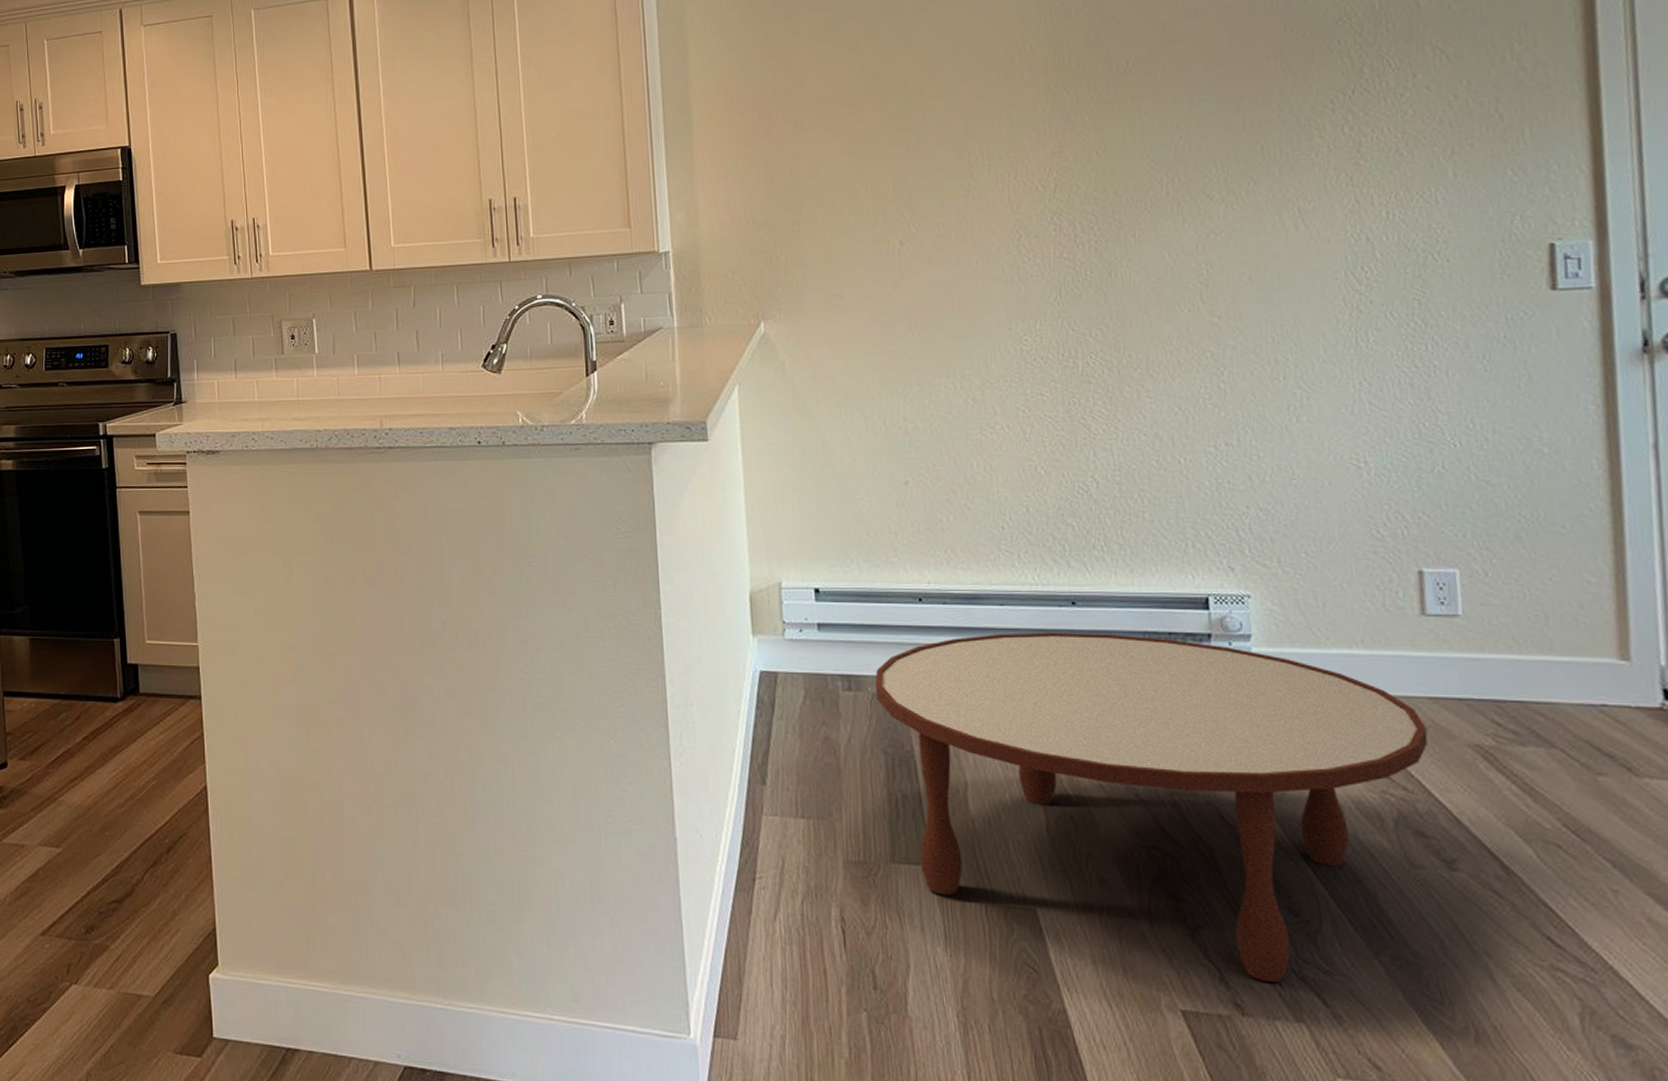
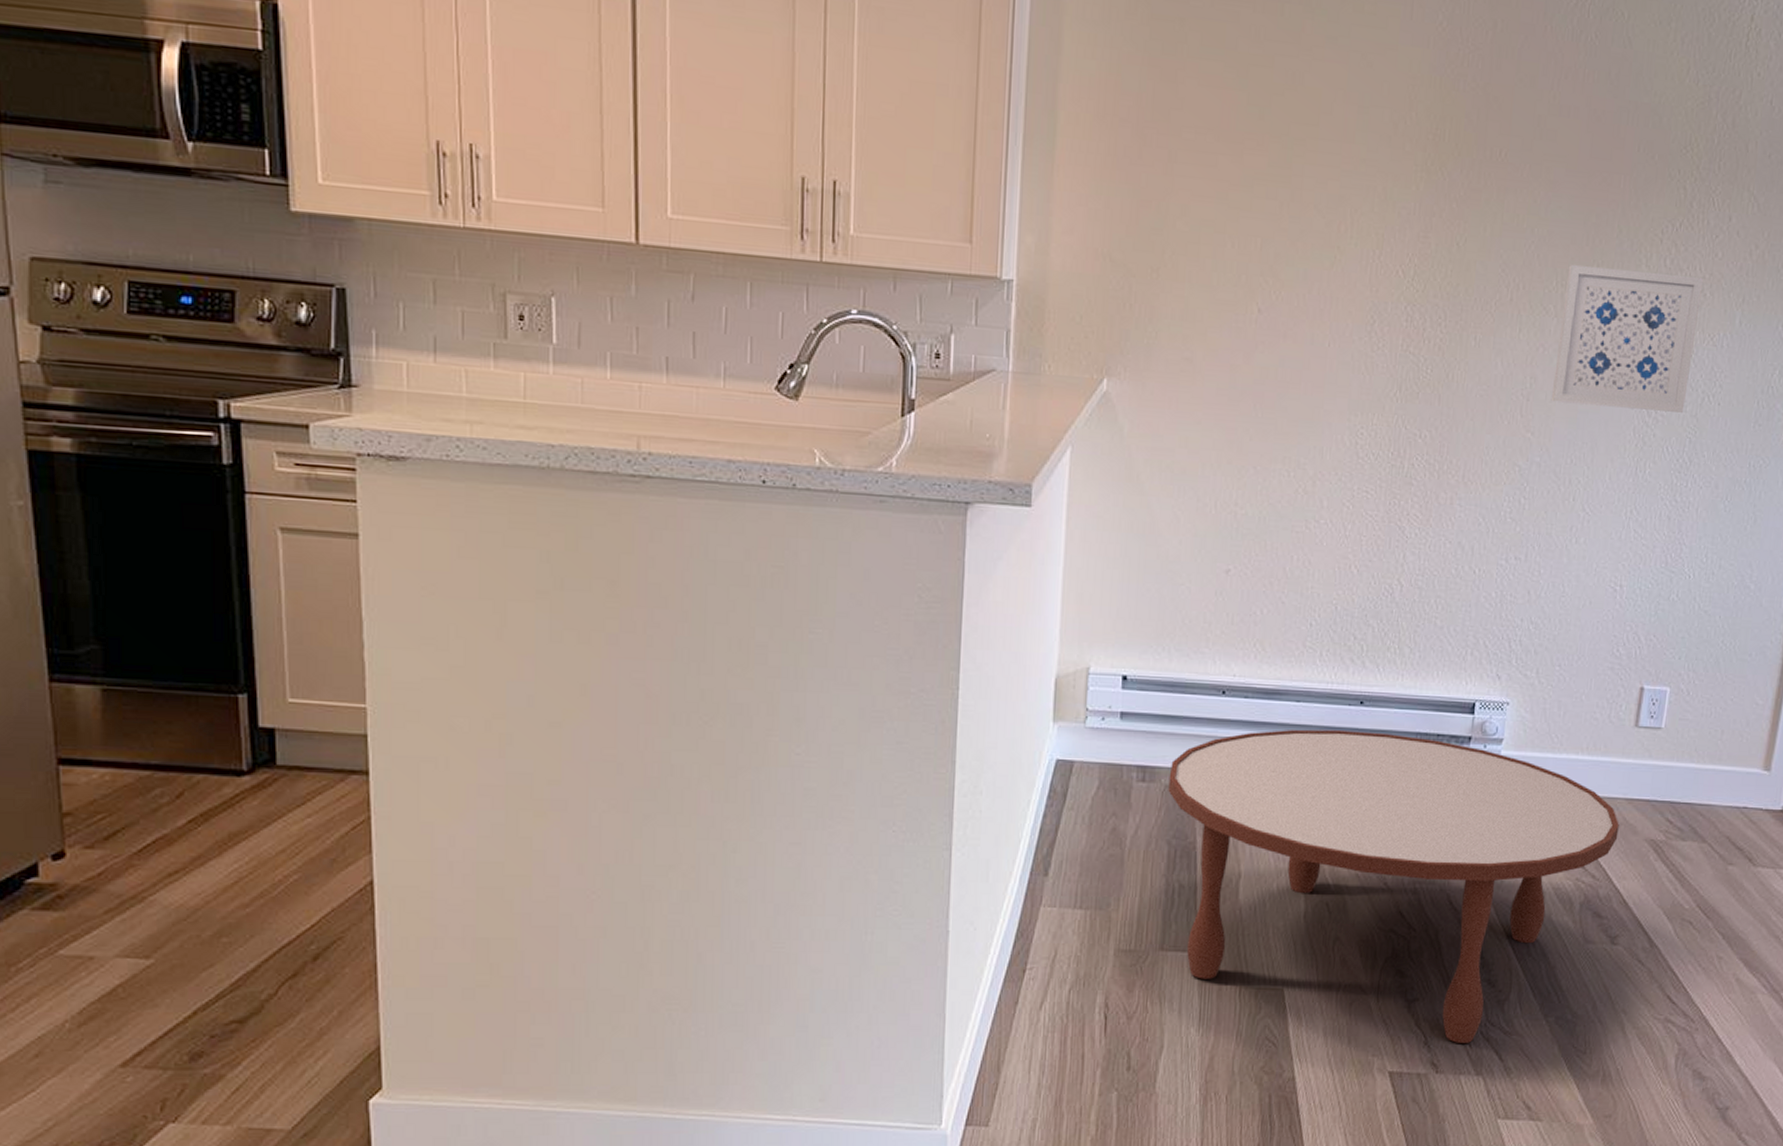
wall art: none [1227,137,1404,284] -> present [1551,264,1704,413]

